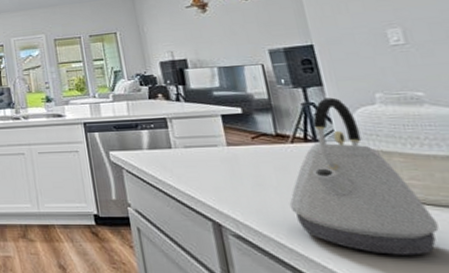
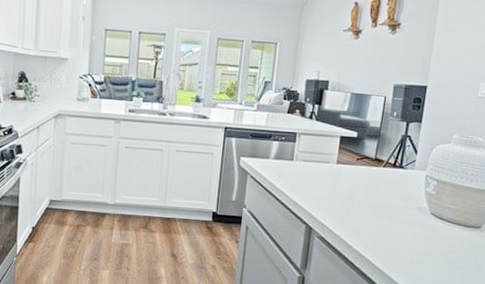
kettle: present [289,97,439,256] -> none [365,133,455,259]

